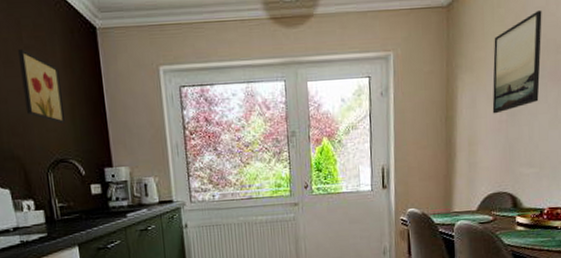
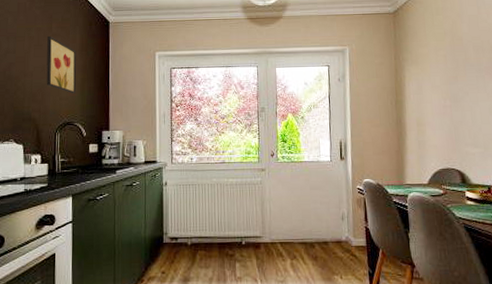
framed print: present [492,10,542,114] -> none [435,18,478,100]

